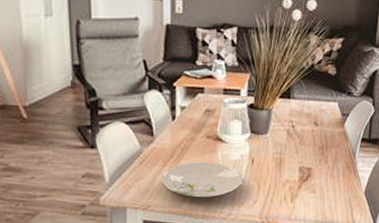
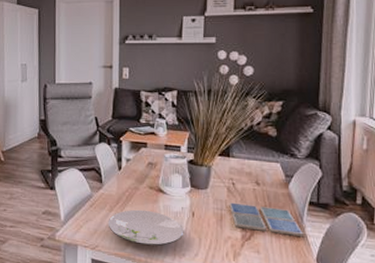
drink coaster: none [288,145,355,173] -> present [229,202,303,236]

